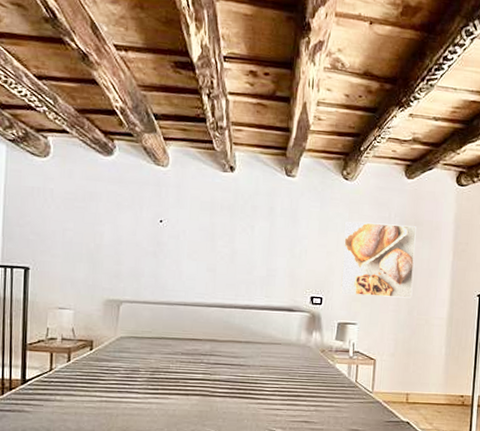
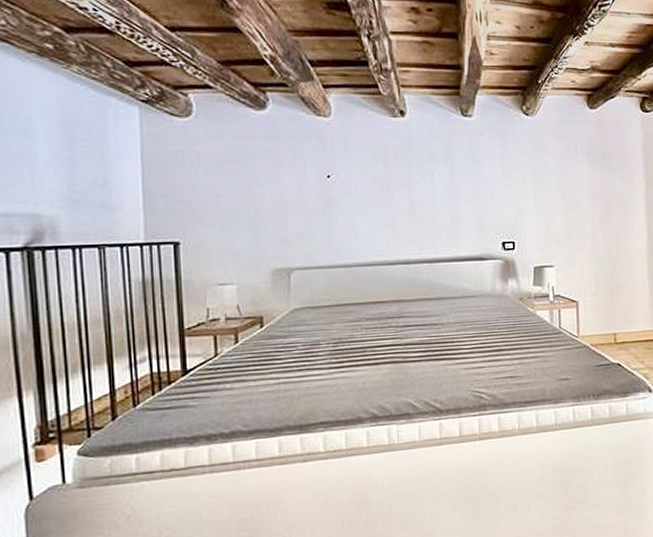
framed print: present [340,221,416,299] -> none [529,158,609,236]

